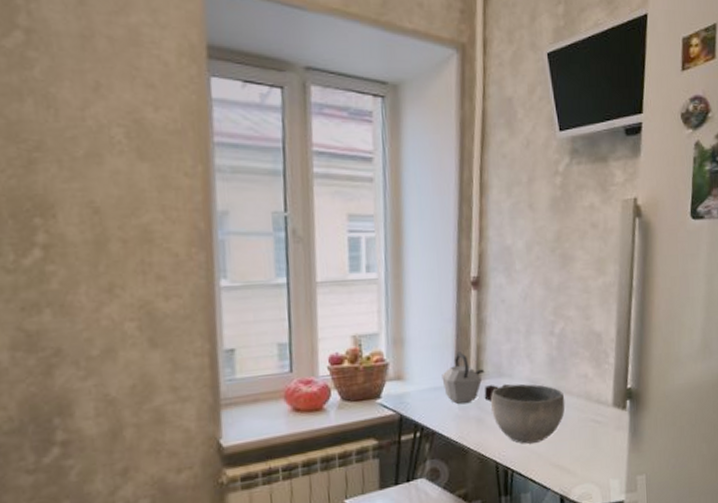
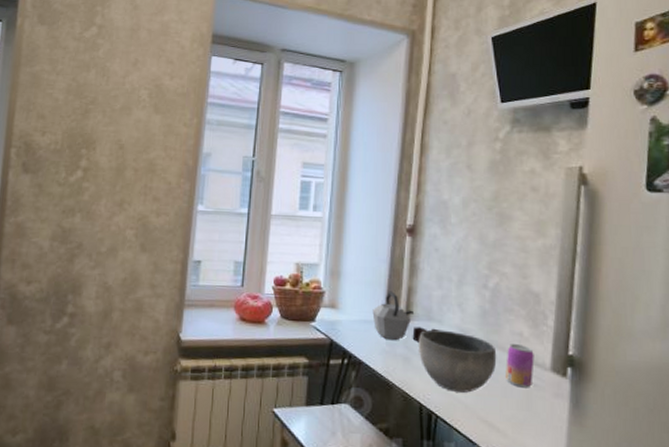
beverage can: none [573,386,599,428] -> present [506,344,534,388]

